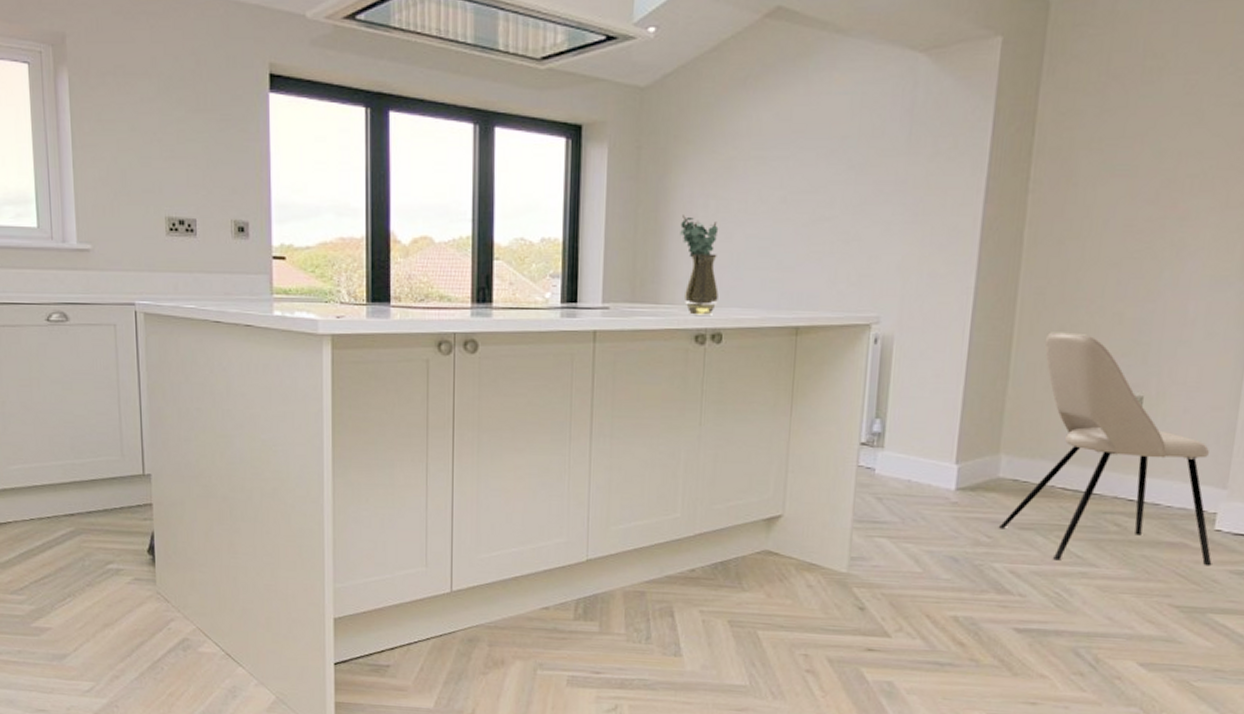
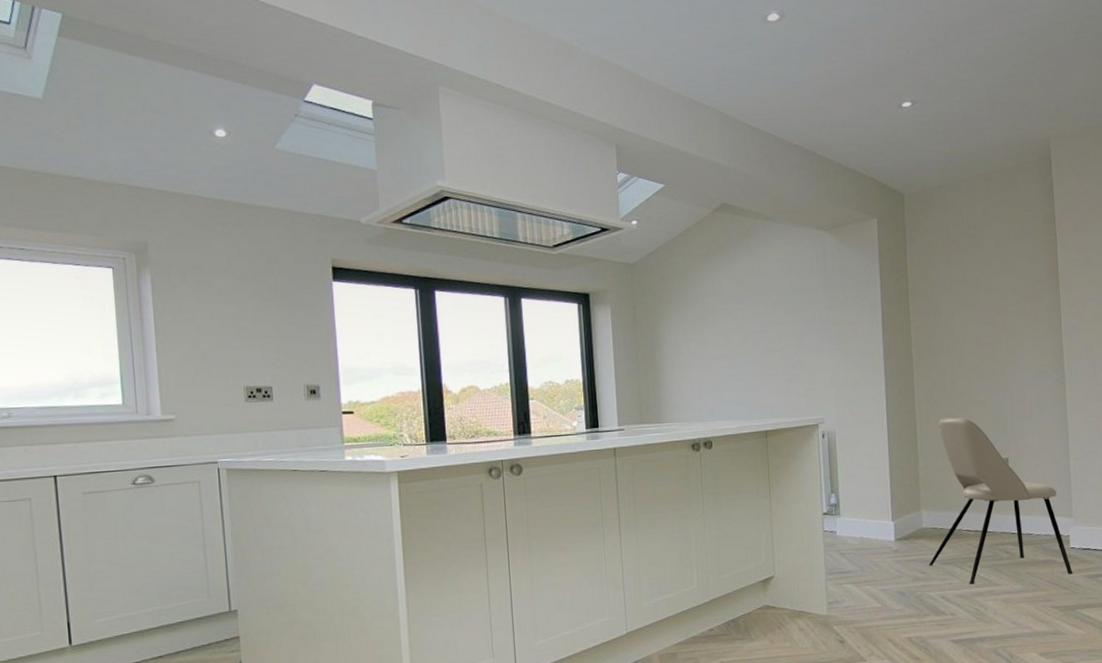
vase: present [680,215,719,315] -> none [671,355,706,429]

